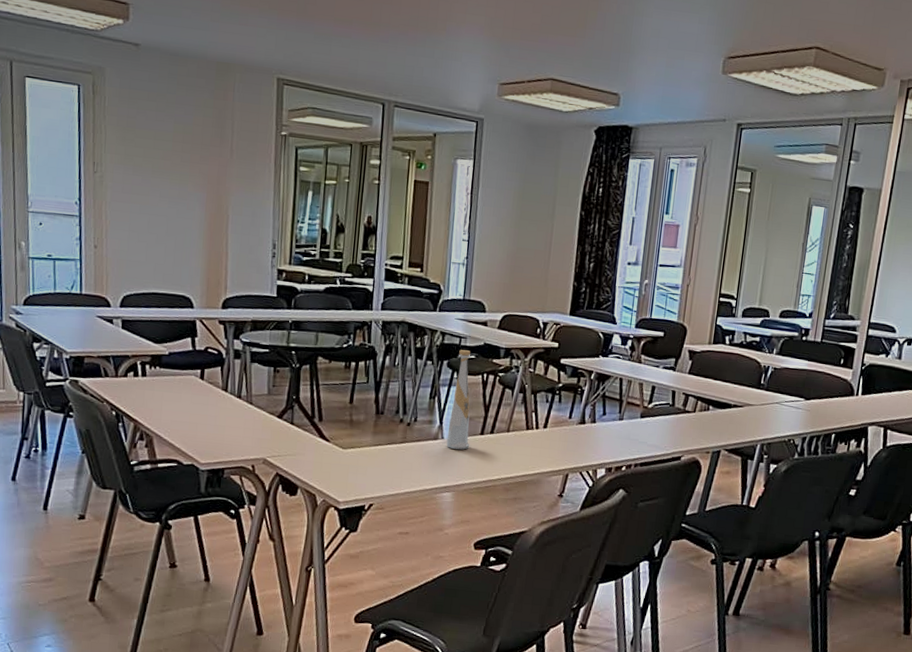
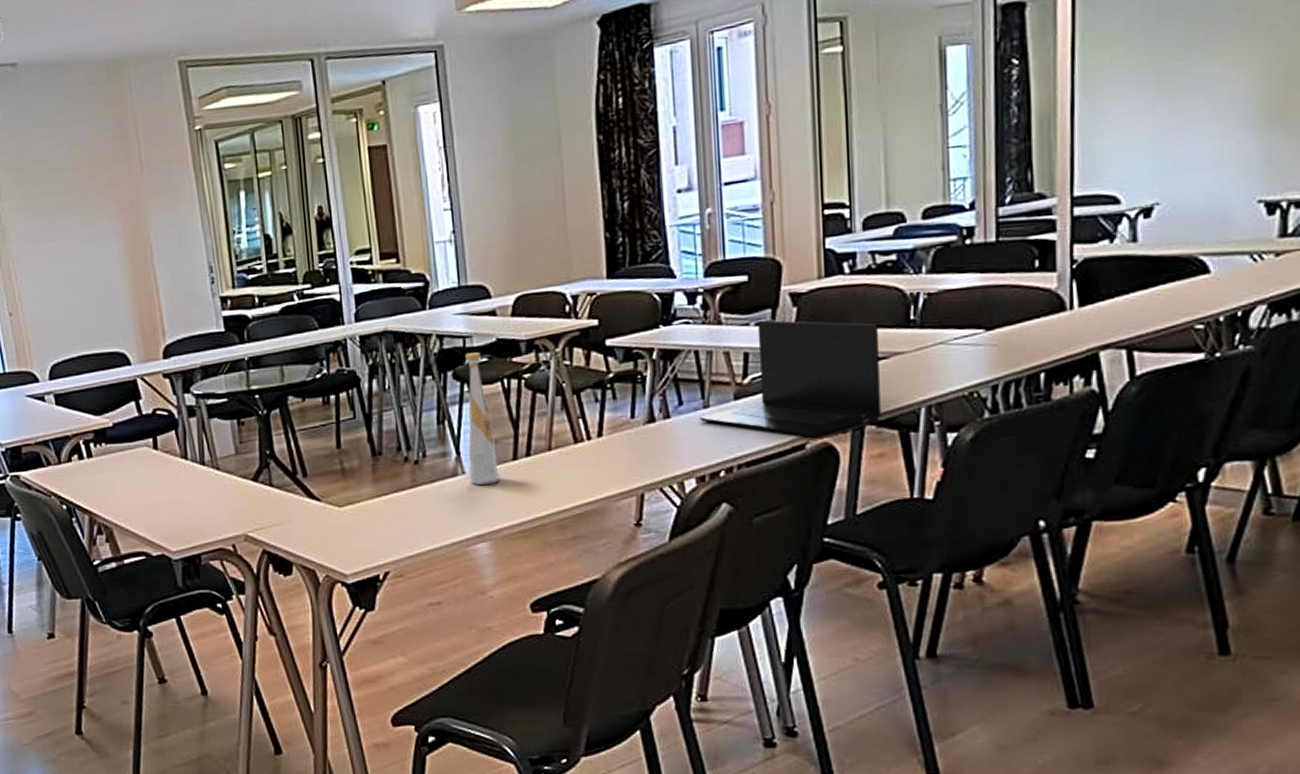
laptop: none [615,365,741,453] -> present [699,319,881,438]

